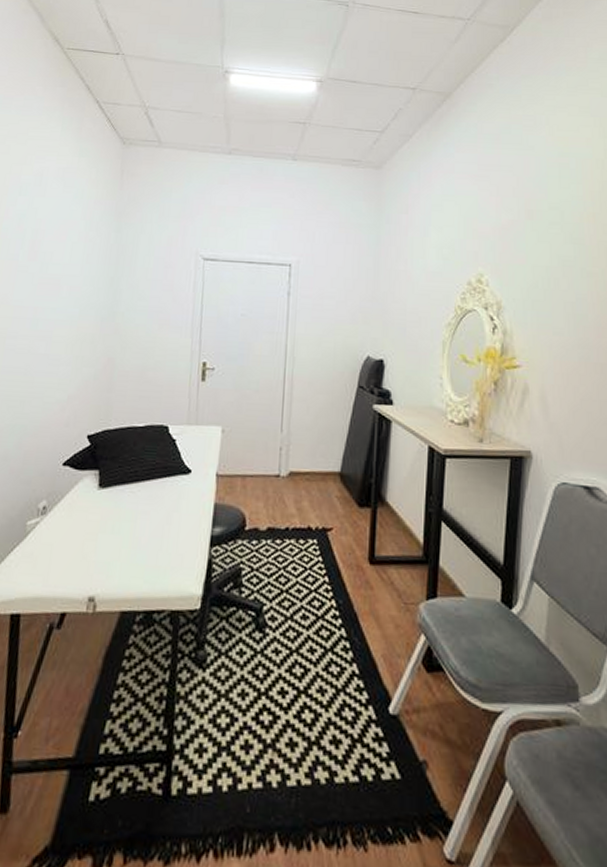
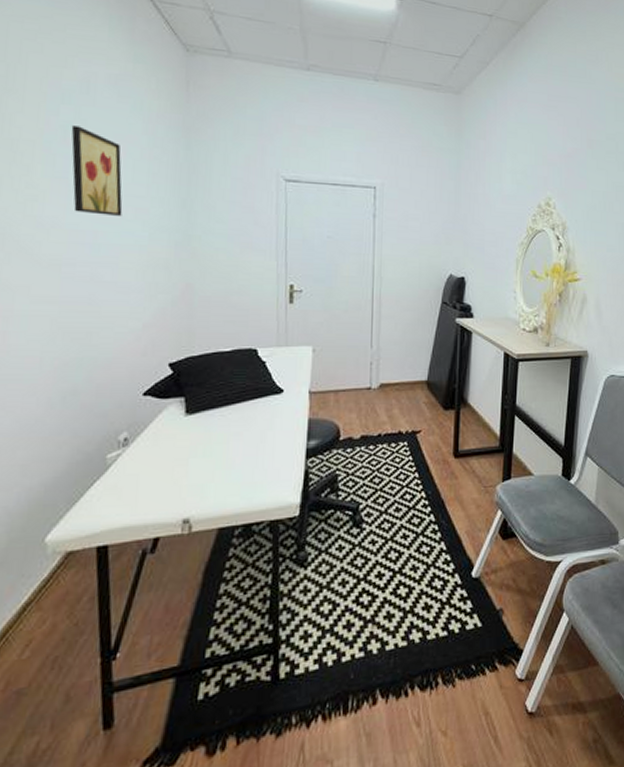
wall art: none [20,214,63,294] -> present [71,125,123,216]

